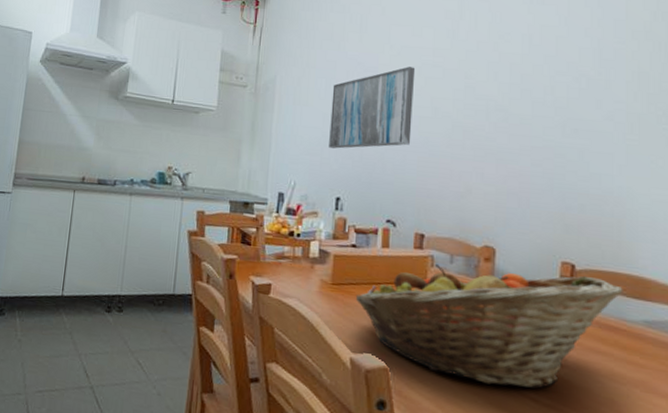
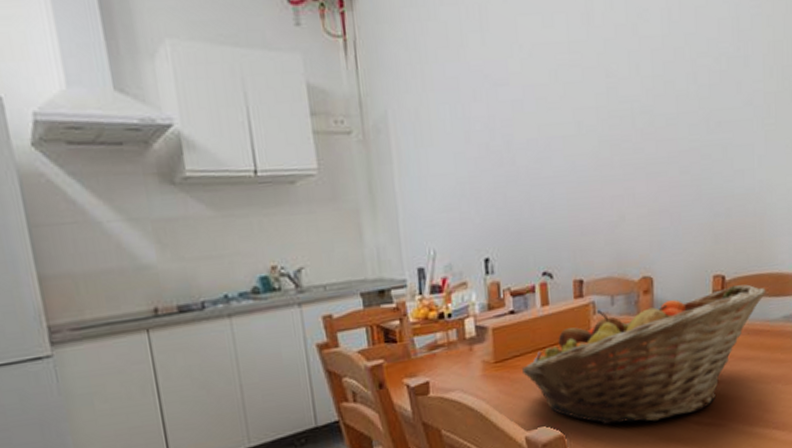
wall art: present [329,67,416,149] -> none [459,71,557,198]

